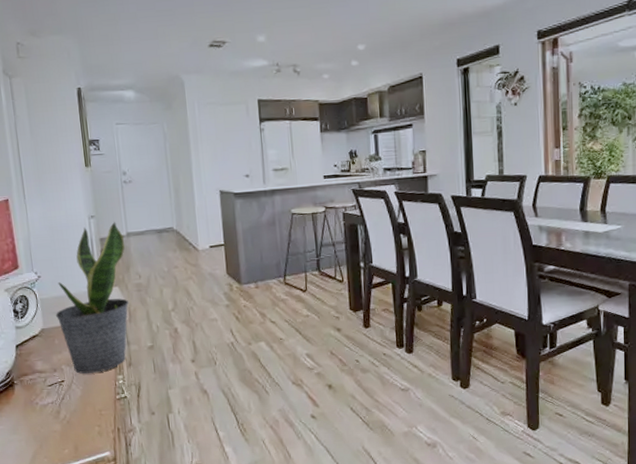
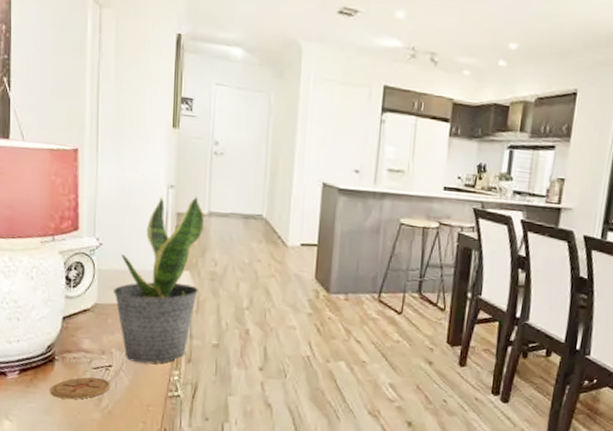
coaster: none [14,393,66,418] -> present [50,377,111,400]

